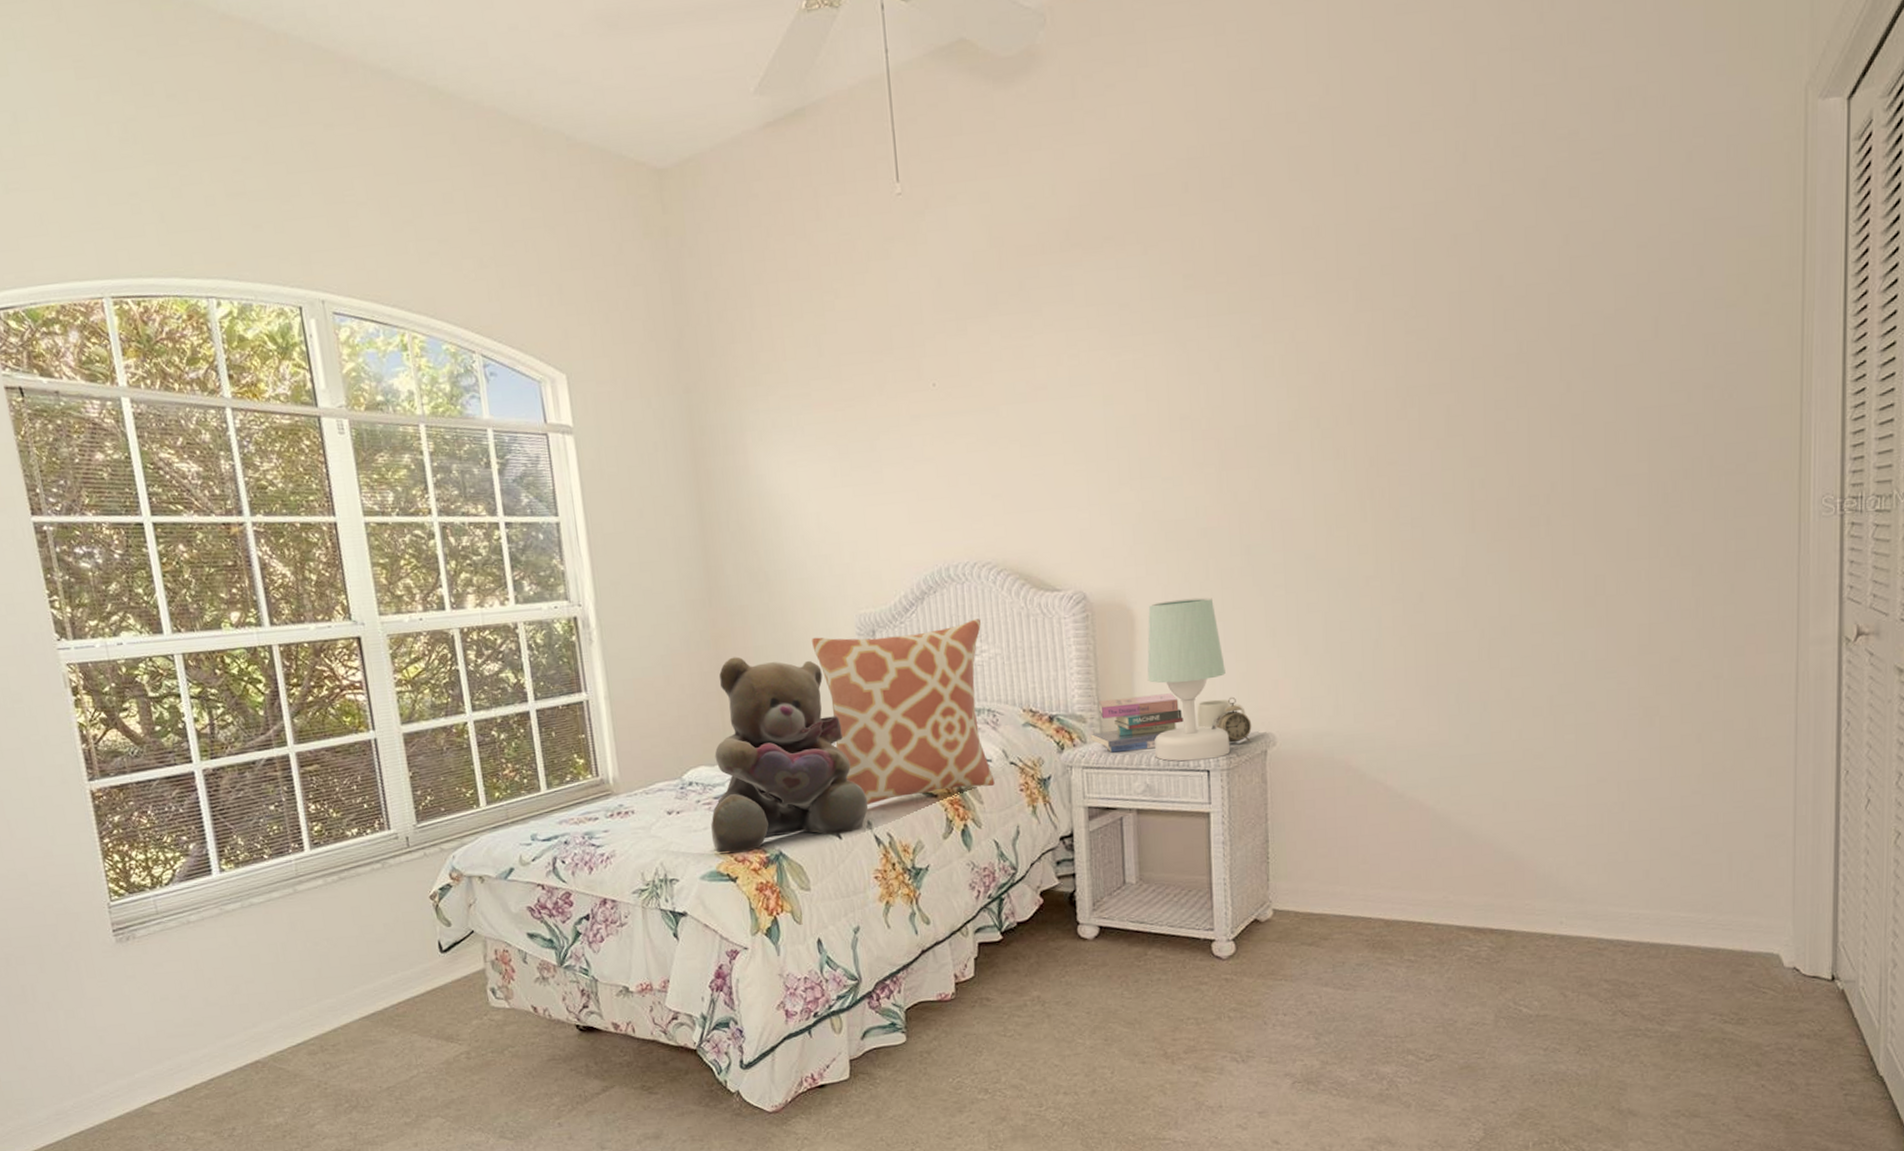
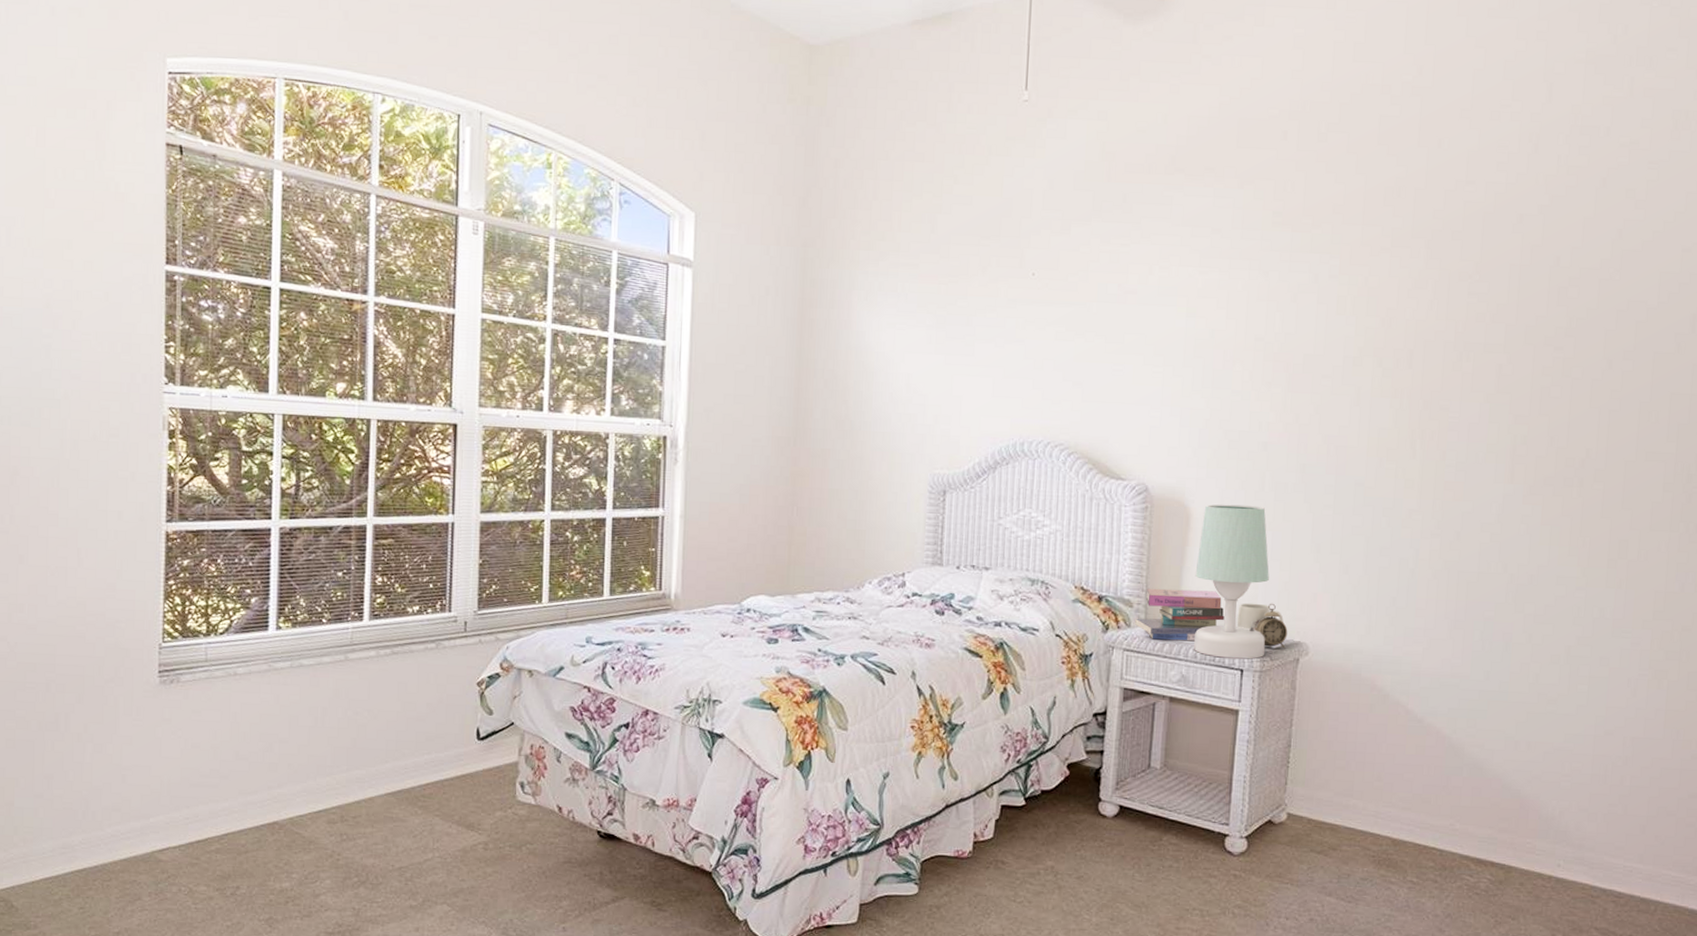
teddy bear: present [710,656,869,853] -> none [760,496,916,683]
pillow: present [812,619,995,805] -> none [885,489,1046,656]

